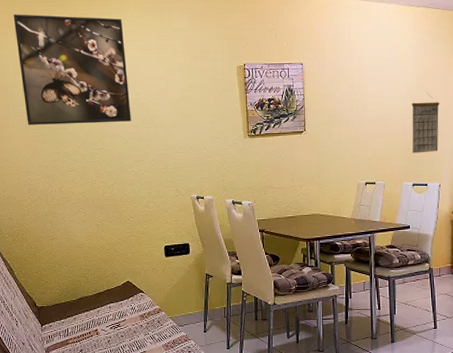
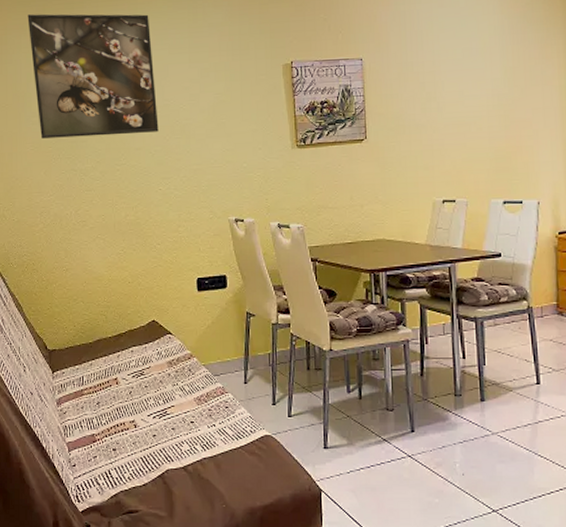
calendar: present [411,92,440,153] -> none [499,88,536,164]

